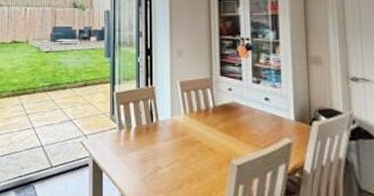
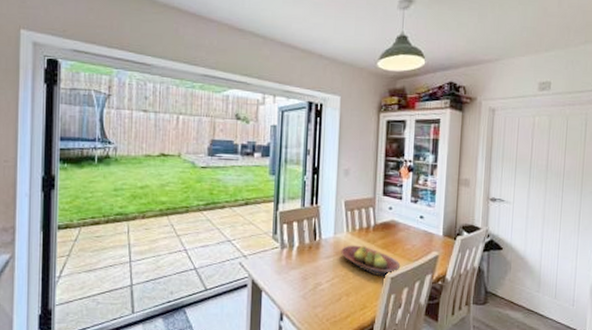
fruit bowl: none [180,127,247,165] -> present [341,245,401,277]

